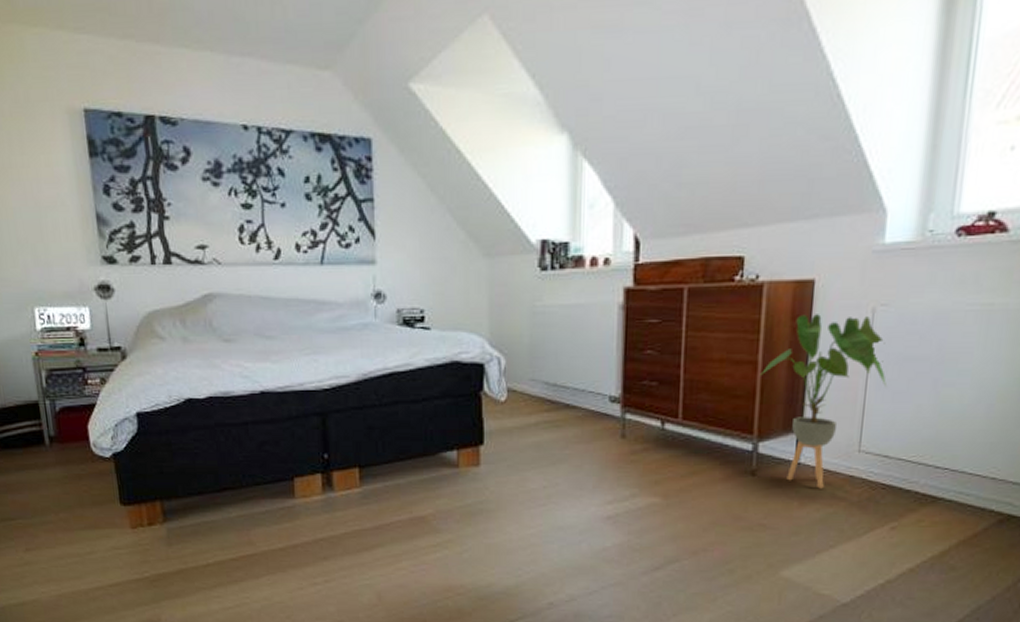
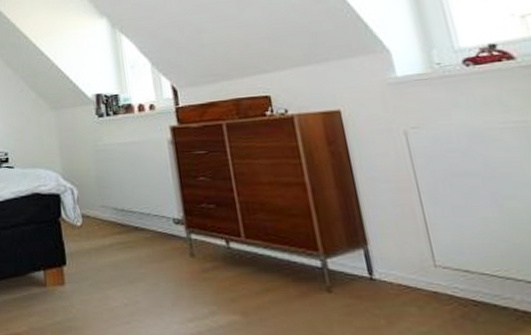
house plant: present [760,314,886,489] -> none [310,139,442,306]

